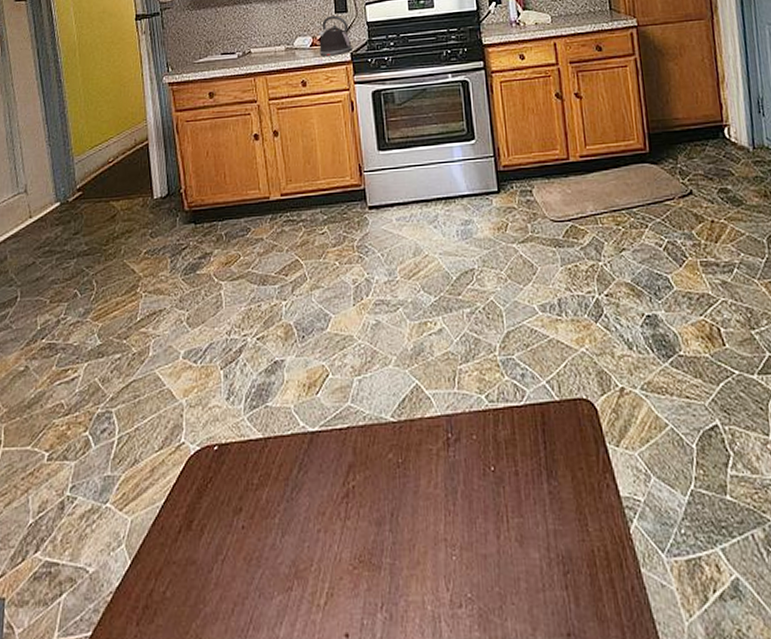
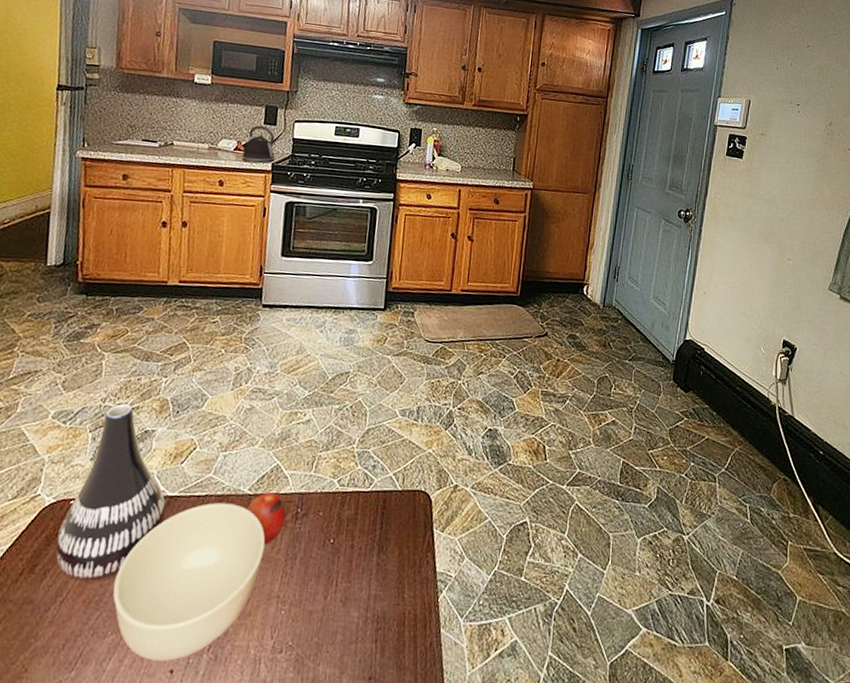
vase: none [208,334,311,538] -> present [55,404,166,583]
bowl: none [271,434,421,624] -> present [113,502,266,661]
fruit: none [394,417,436,479] -> present [247,492,286,545]

